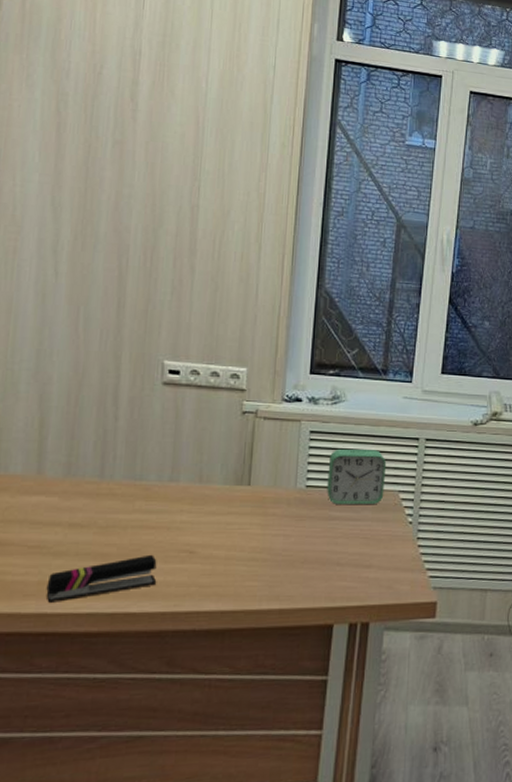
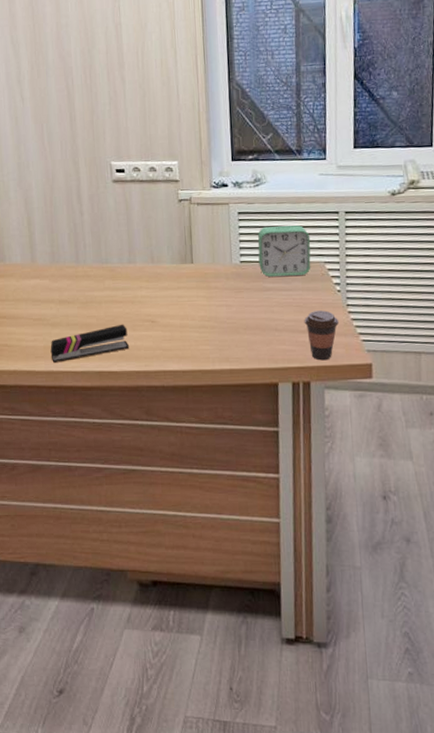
coffee cup: none [370,543,407,599] -> present [304,310,339,361]

